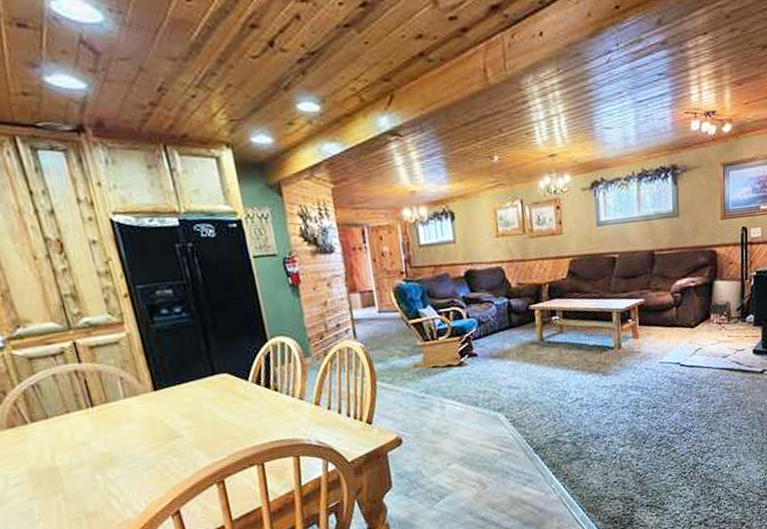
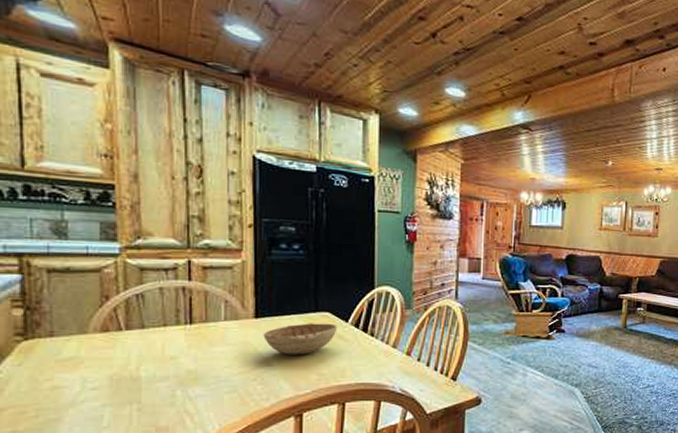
decorative bowl: none [166,384,240,424] -> present [263,323,338,355]

